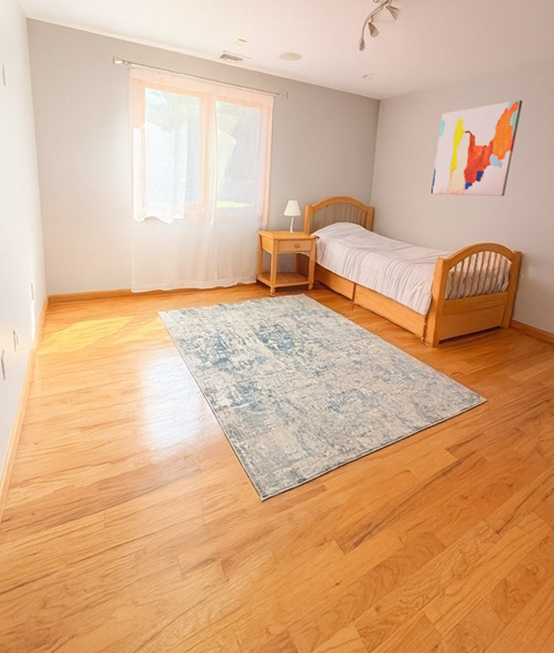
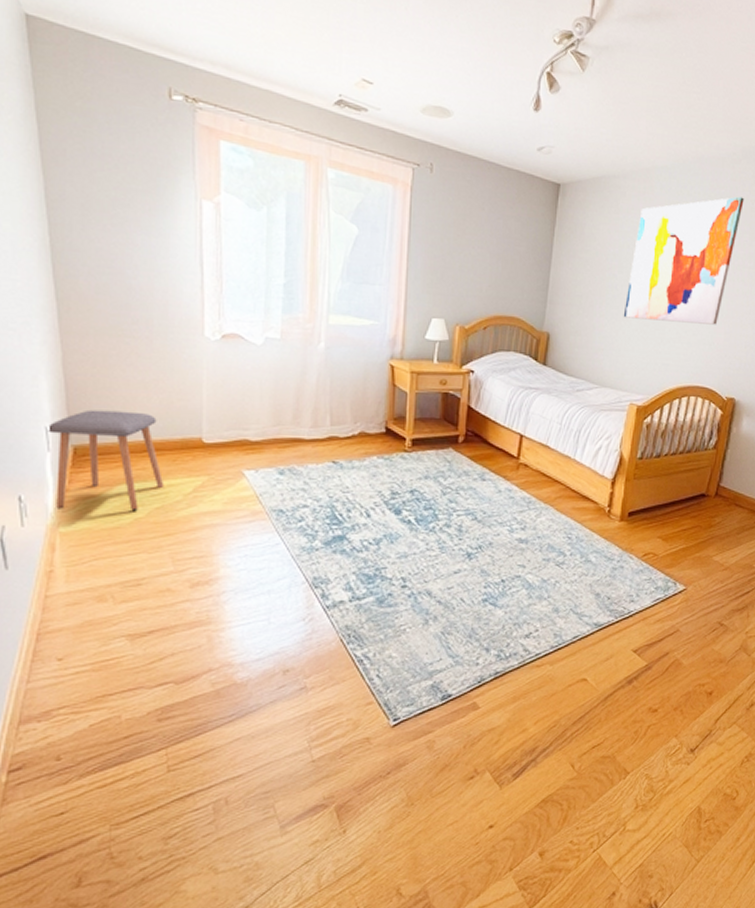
stool: none [33,271,106,340] -> present [48,409,164,511]

